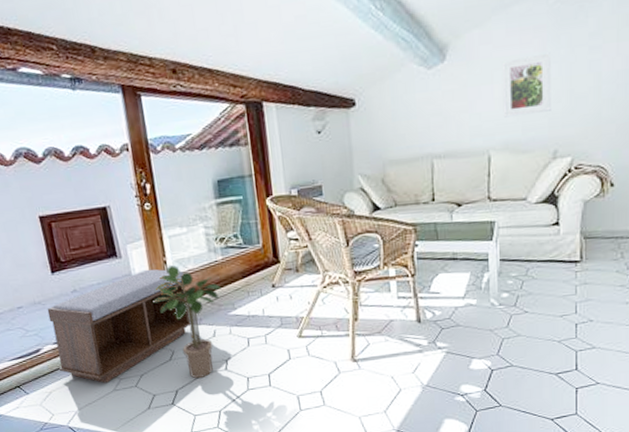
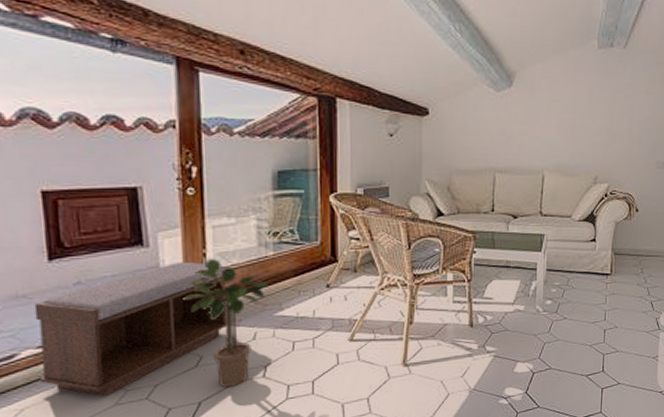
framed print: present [501,52,551,118] -> none [556,93,596,144]

